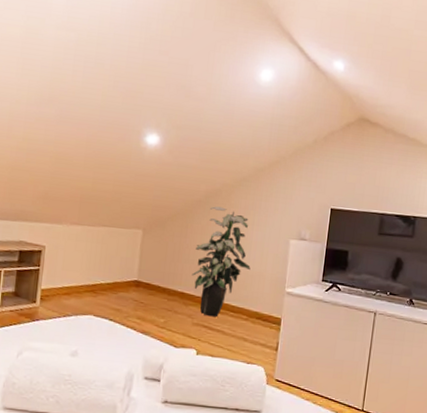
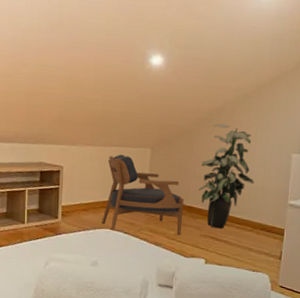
armchair: none [85,235,177,324] -> present [102,154,185,236]

